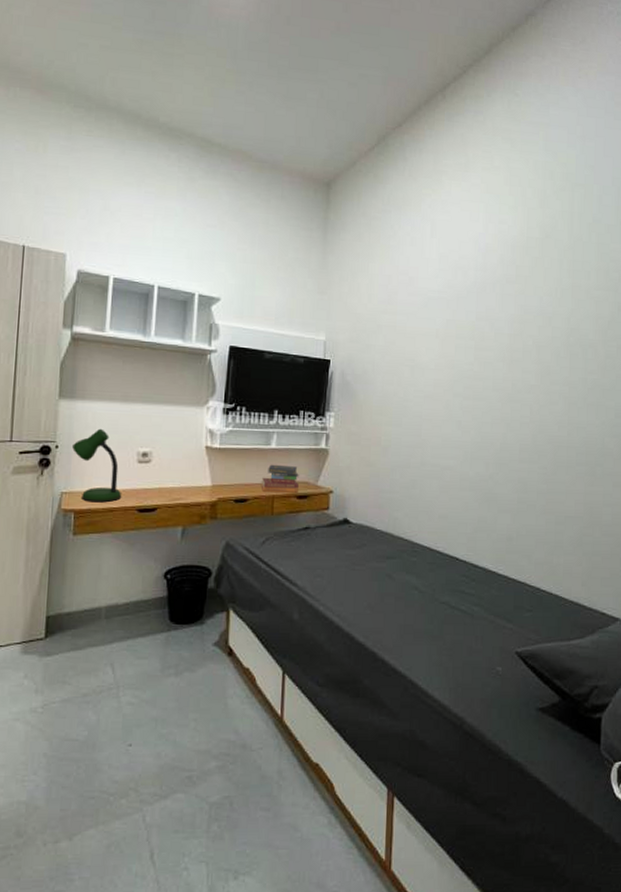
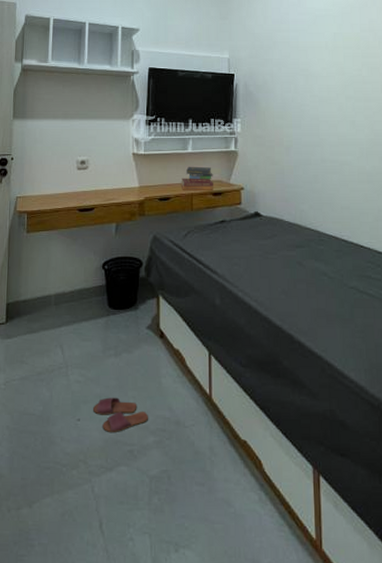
desk lamp: present [72,428,121,503] -> none [25,142,65,205]
slippers: none [148,720,211,758] -> present [93,397,148,432]

